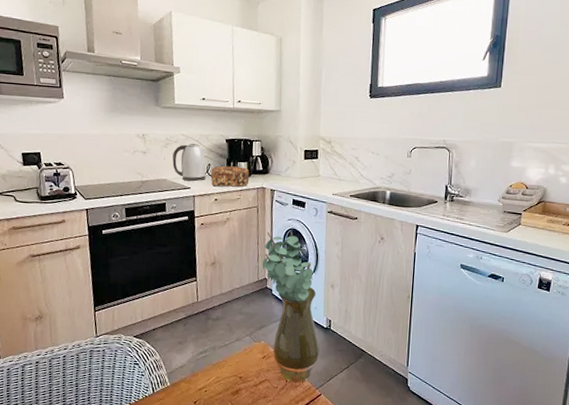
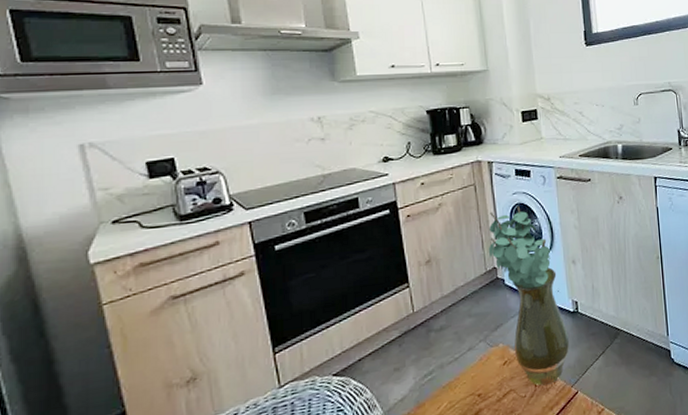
kettle: present [172,143,206,182] -> none [361,120,407,167]
bread loaf: present [210,166,250,187] -> none [412,140,461,169]

